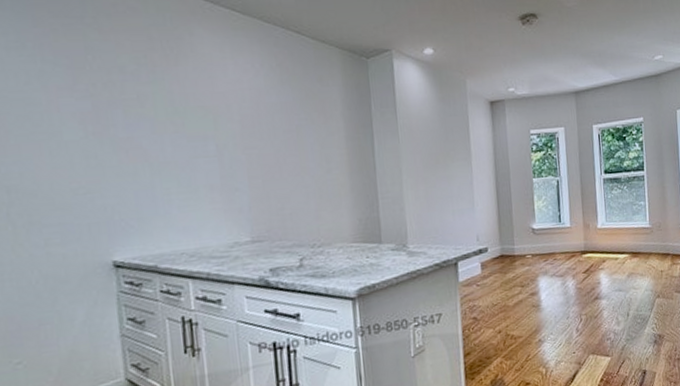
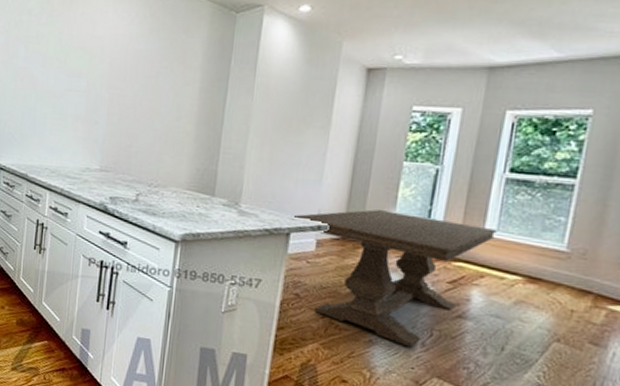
dining table: none [457,221,606,336] -> present [292,209,498,348]

